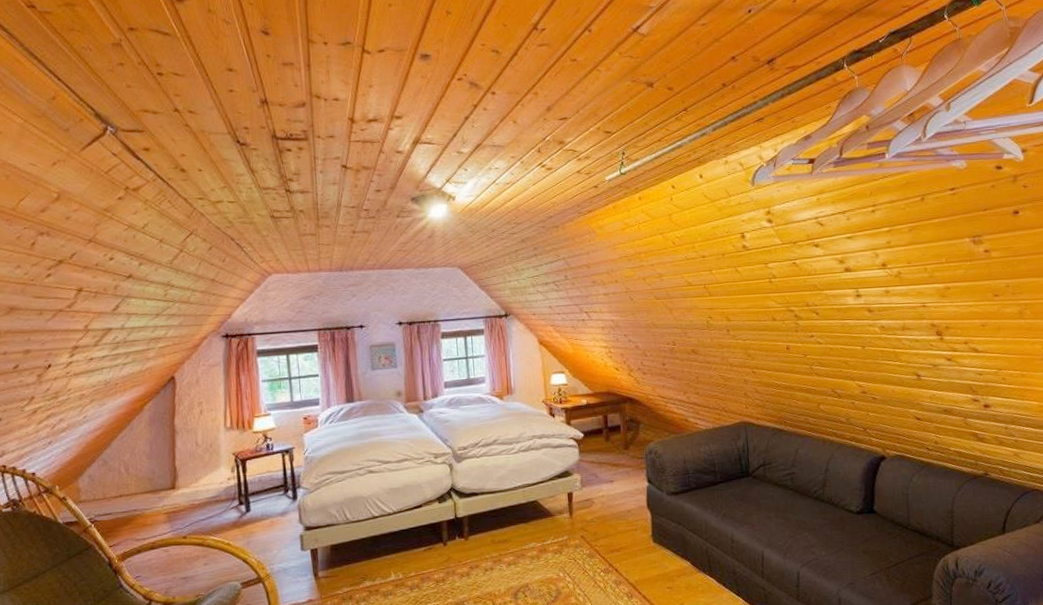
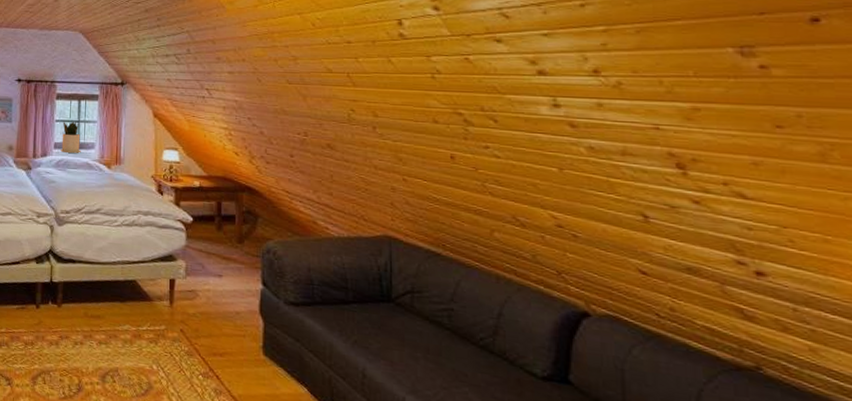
planter: none [450,358,472,391] -> present [60,121,81,154]

